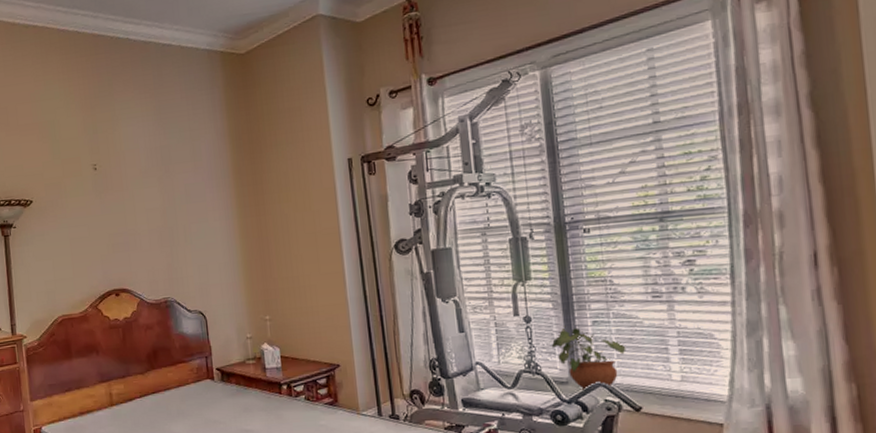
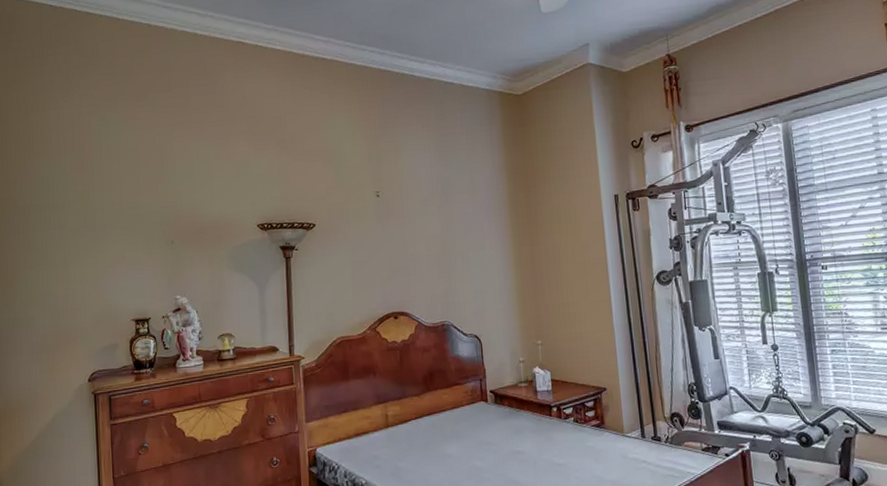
potted plant: present [549,326,627,390] -> none [794,354,861,413]

